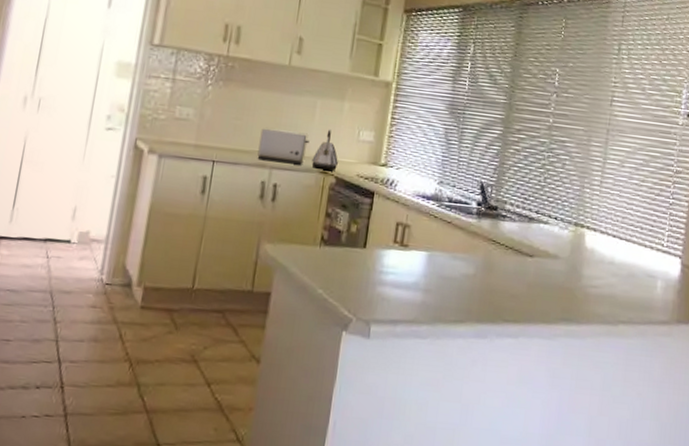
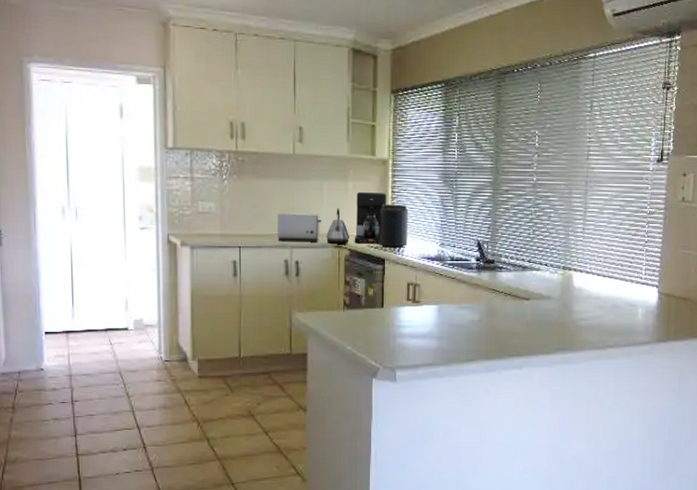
coffee maker: none [342,113,385,175] -> present [354,191,386,244]
soda can: none [370,130,408,182] -> present [379,204,409,248]

